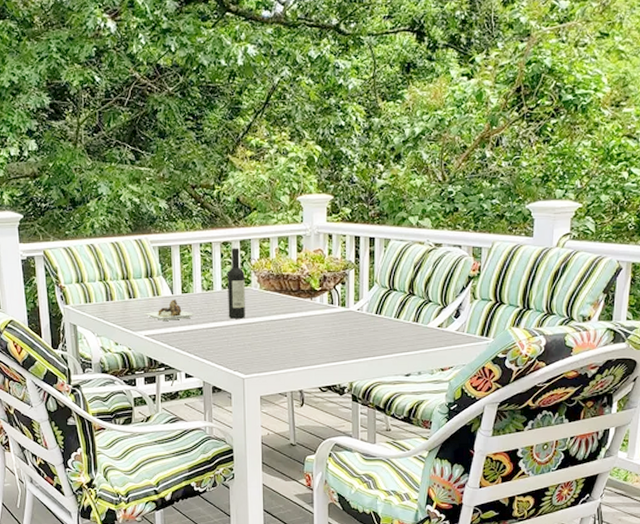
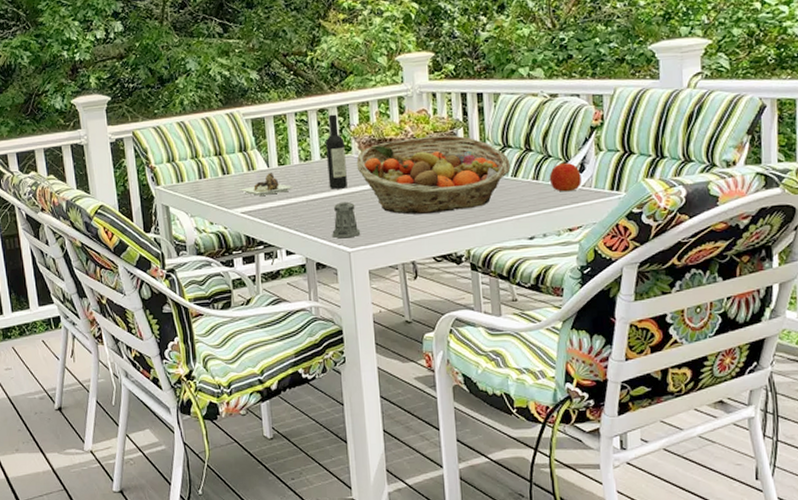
pepper shaker: none [228,331,255,365] -> present [332,201,361,239]
fruit basket: none [255,275,395,347] -> present [356,135,511,215]
apple: none [427,306,456,335] -> present [549,161,582,192]

